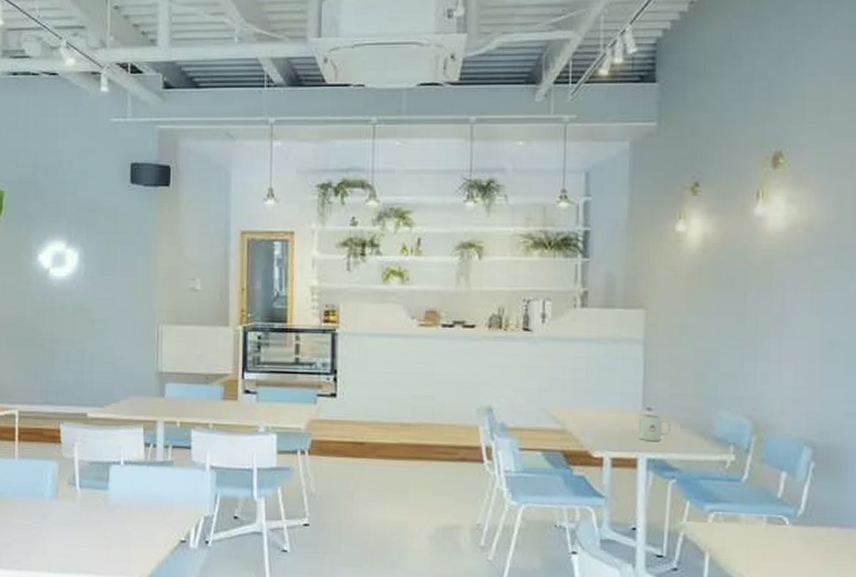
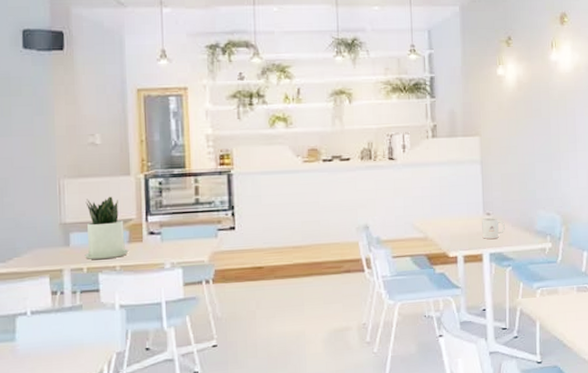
planter: none [179,347,223,416] -> present [85,196,129,260]

